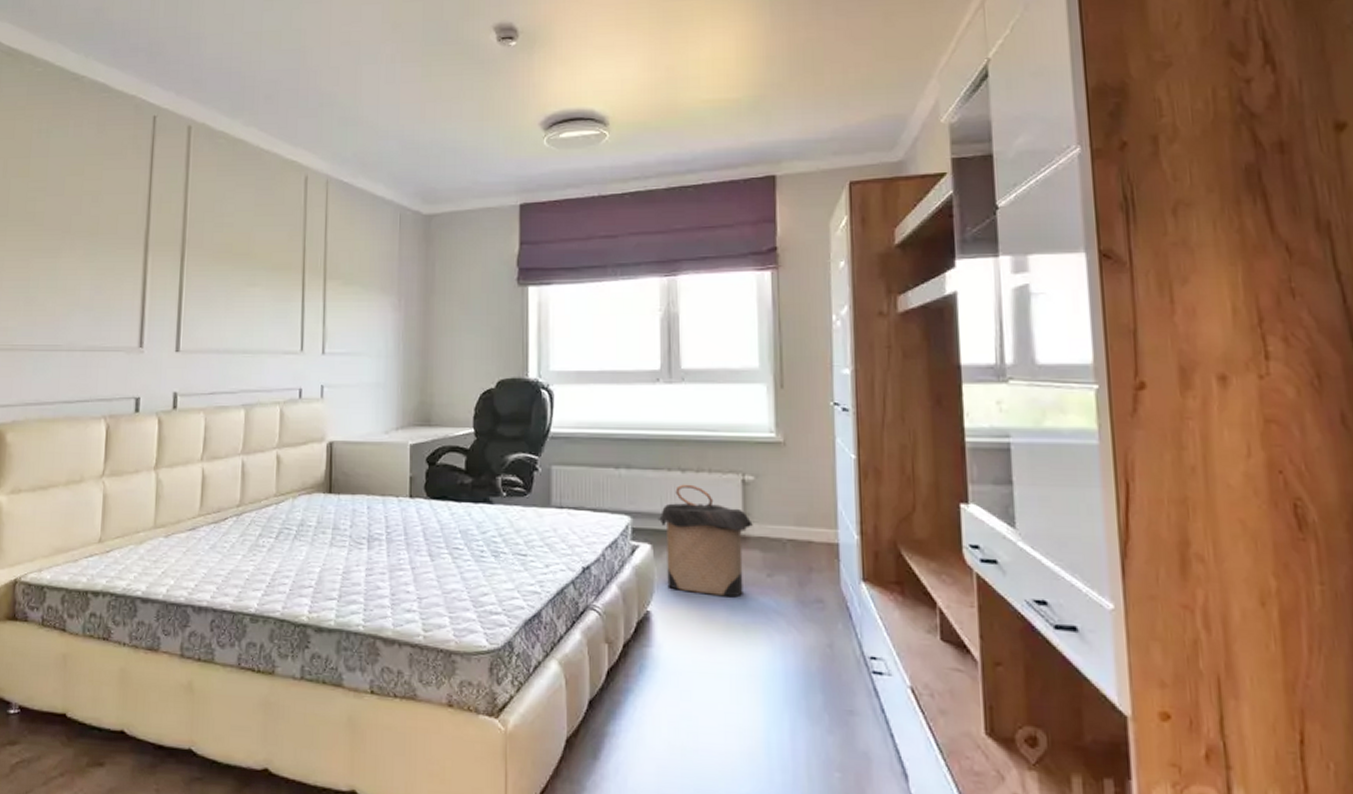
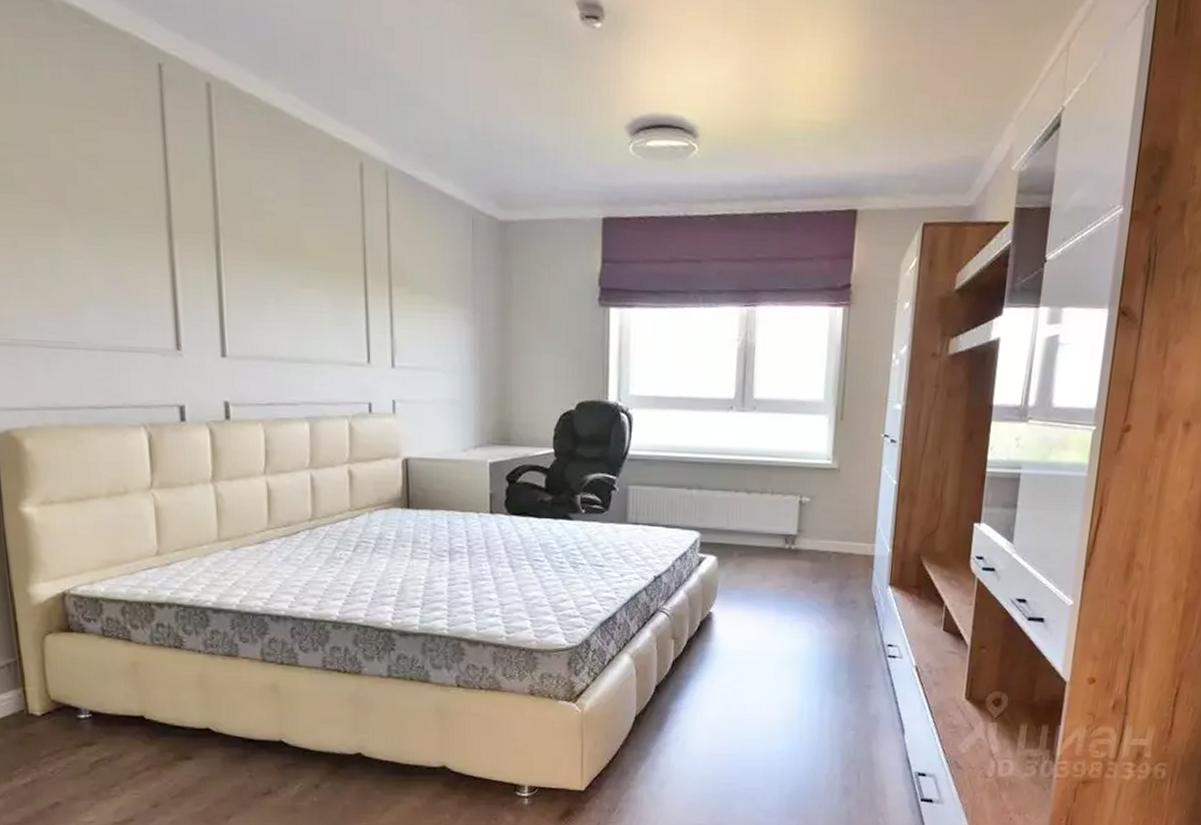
laundry hamper: present [658,484,753,598] -> none [723,504,805,600]

